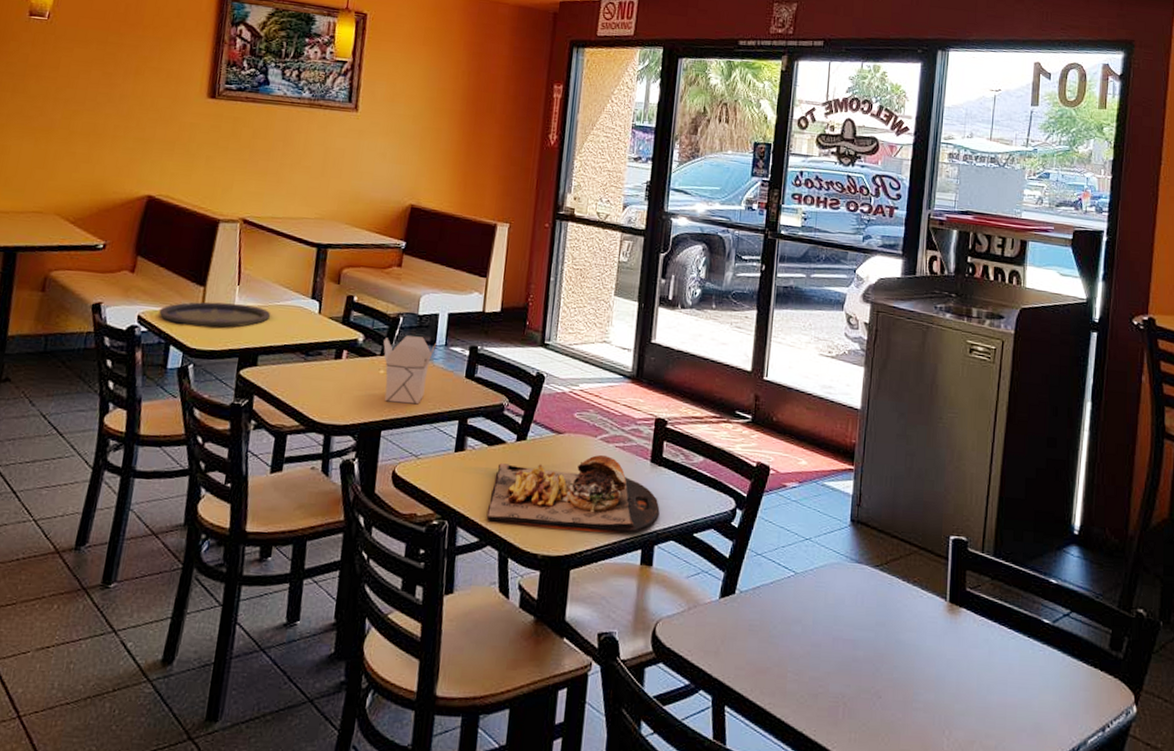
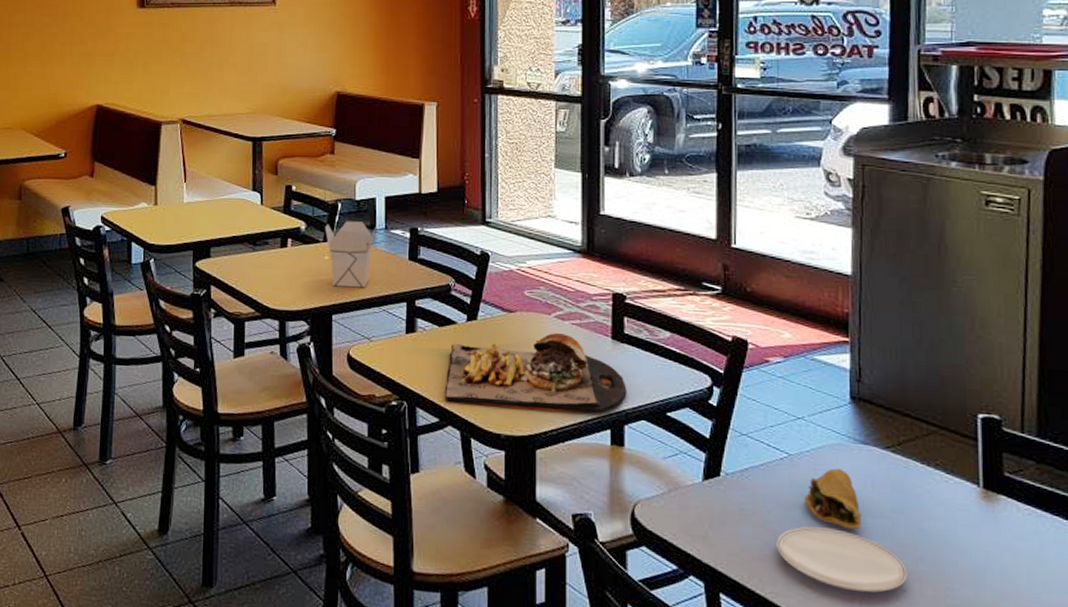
tray: present [159,301,270,327] -> none [119,200,216,223]
plate: none [778,640,884,701] -> present [777,526,907,593]
taco: none [805,585,851,643] -> present [804,468,862,530]

